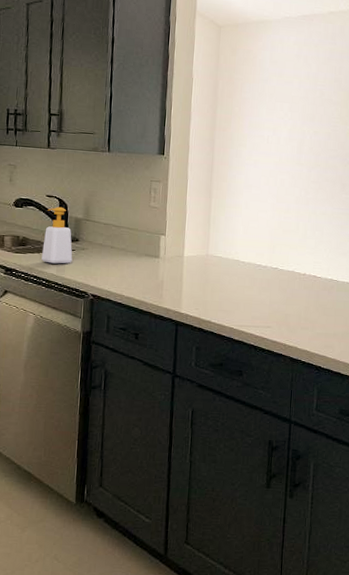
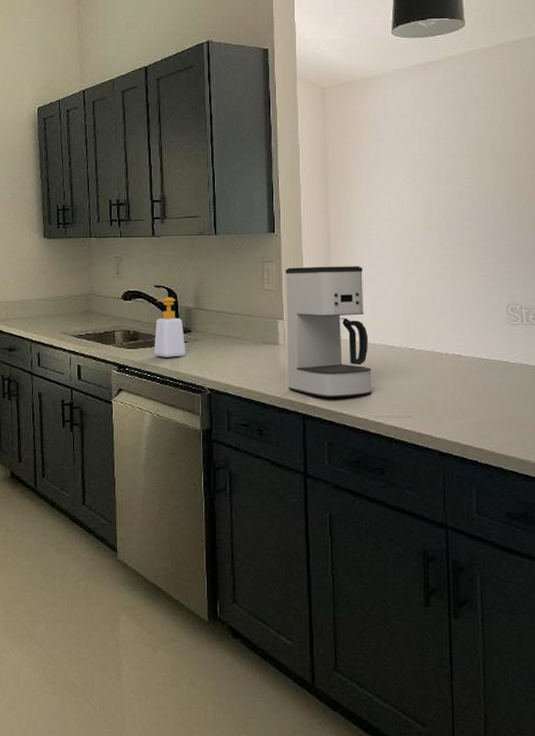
coffee maker: none [164,188,240,308] -> present [286,266,372,398]

